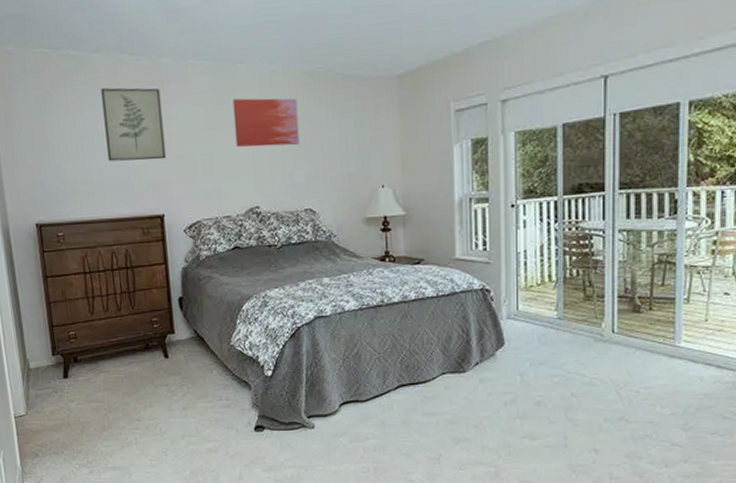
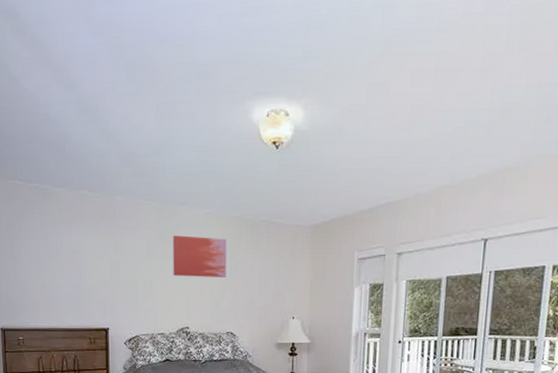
wall art: present [101,87,166,162] -> none [63,218,114,282]

